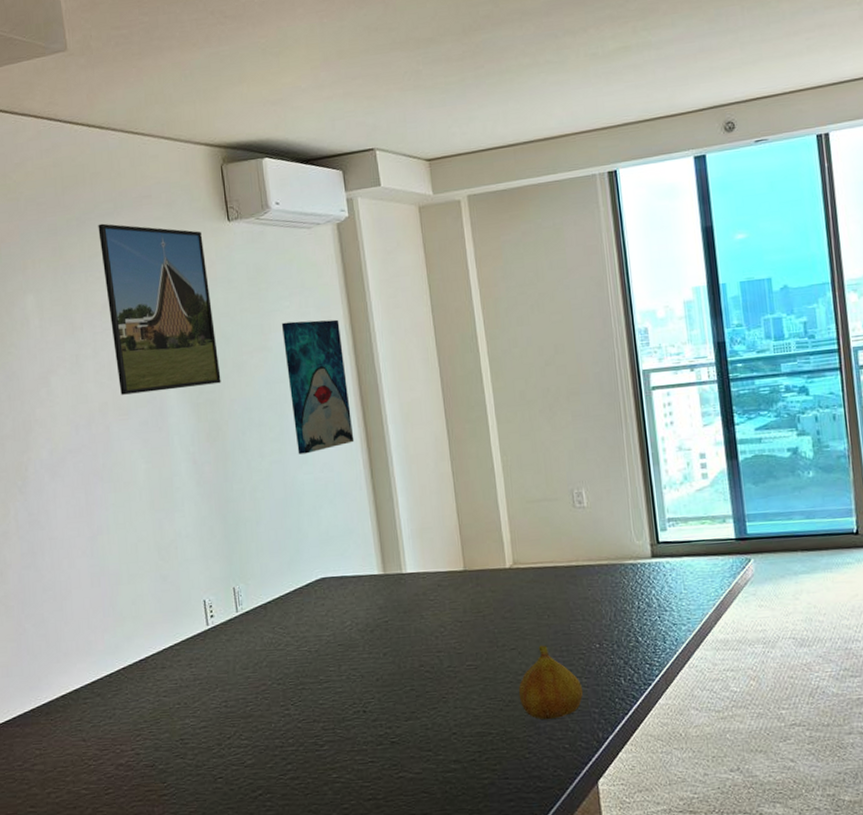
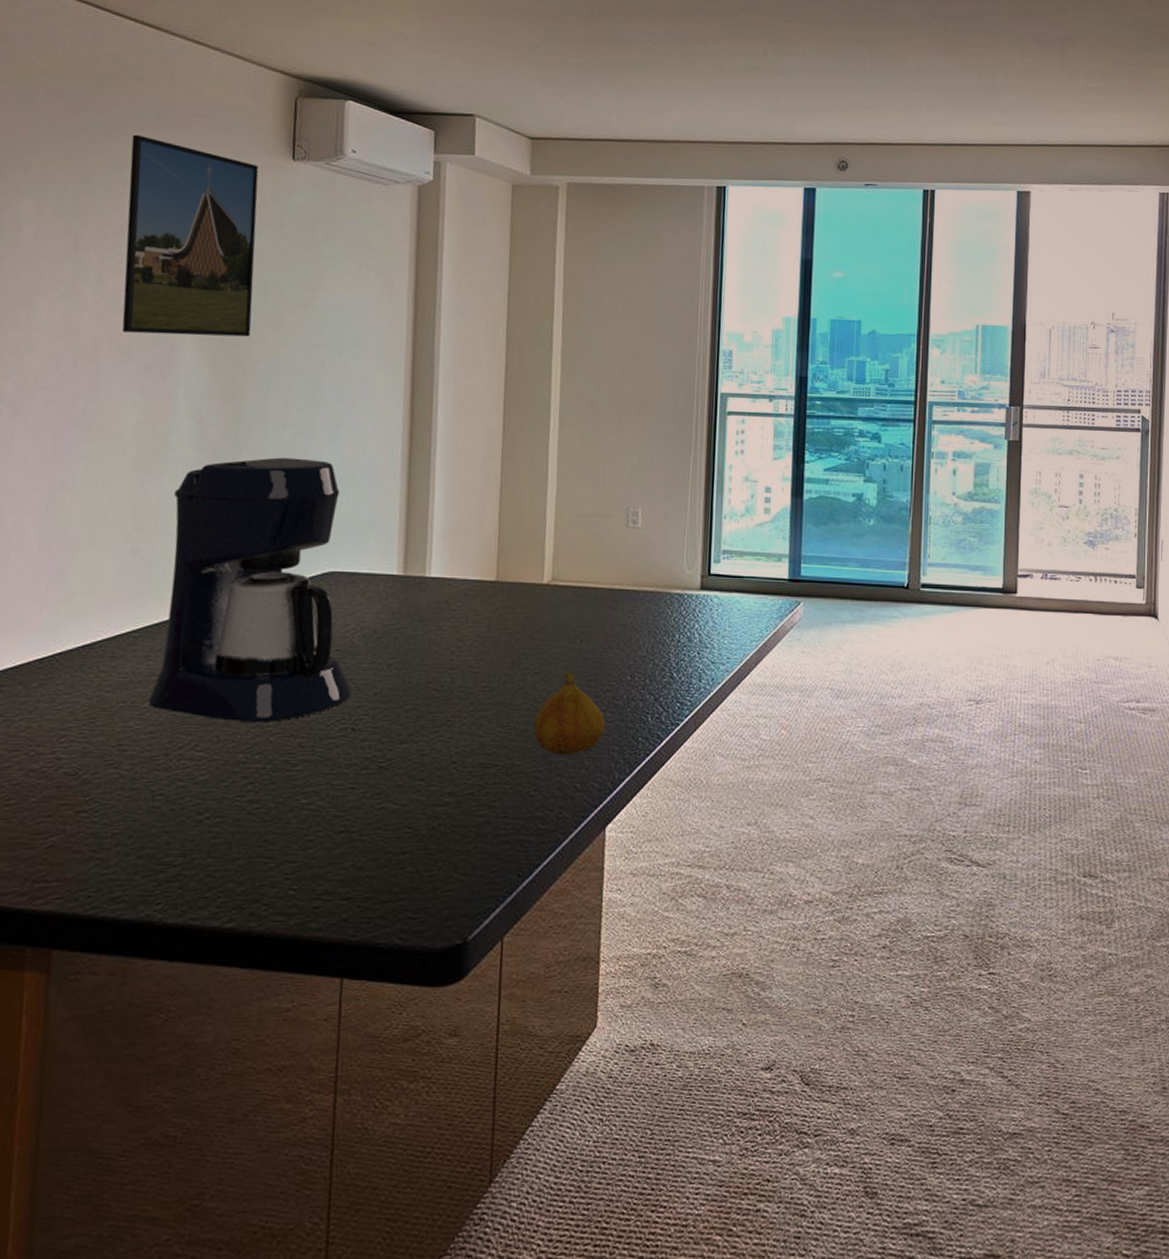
coffee maker: none [186,482,358,713] -> present [149,457,352,722]
wall art: present [281,319,355,455] -> none [327,281,402,430]

